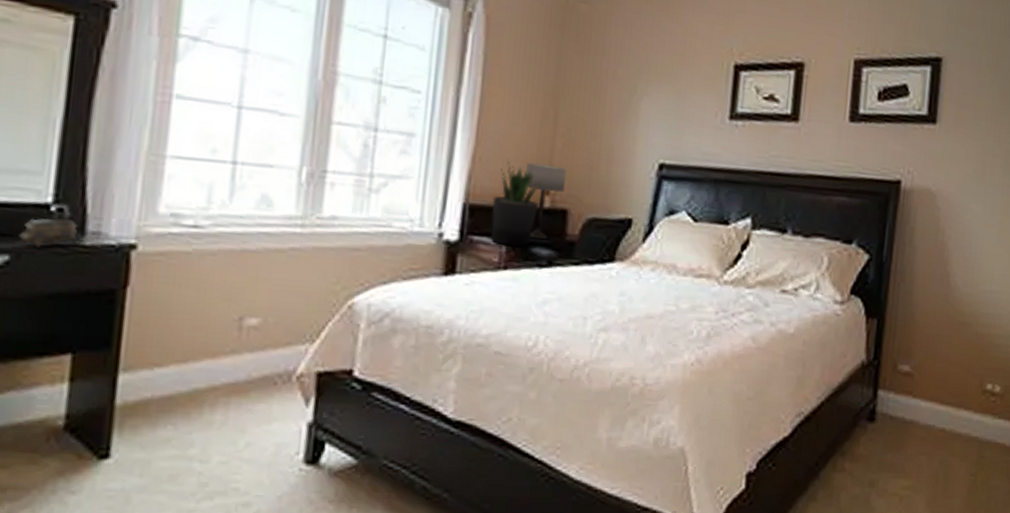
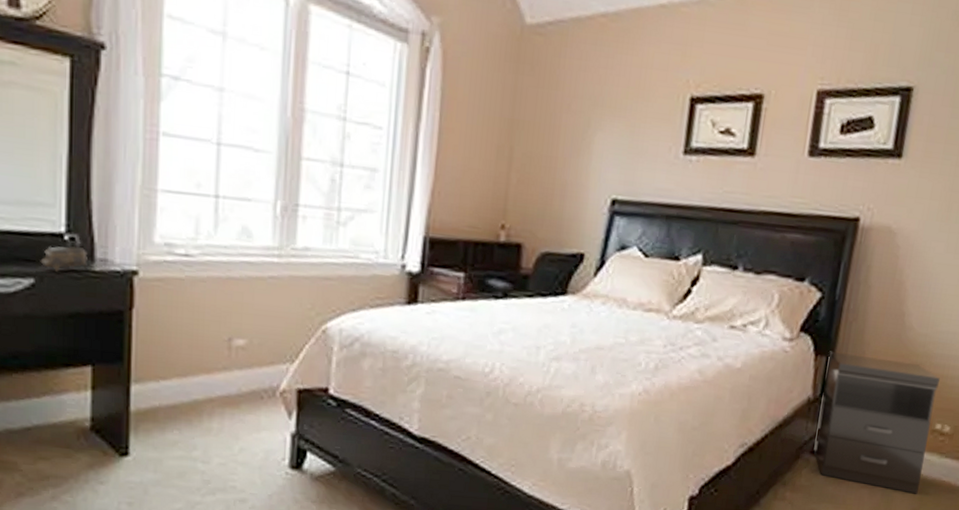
planter: present [490,159,542,248] -> none [449,194,498,280]
table lamp: present [525,163,567,240] -> none [481,197,522,273]
nightstand: none [870,314,987,458] -> present [813,352,940,494]

